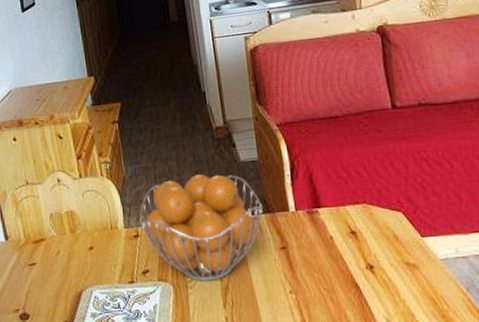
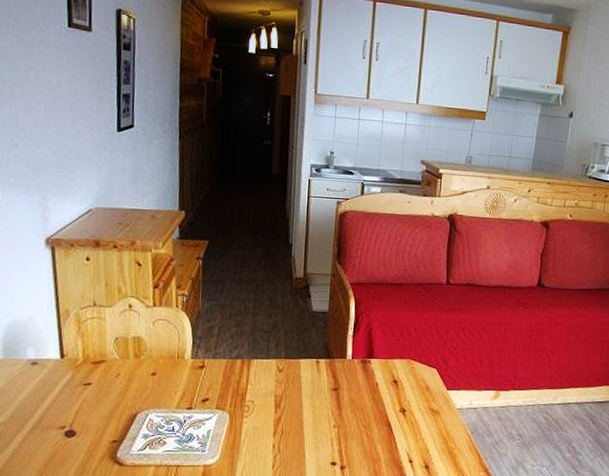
fruit basket: present [139,174,264,281] -> none [207,318,325,412]

